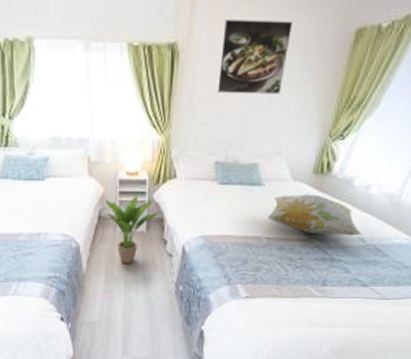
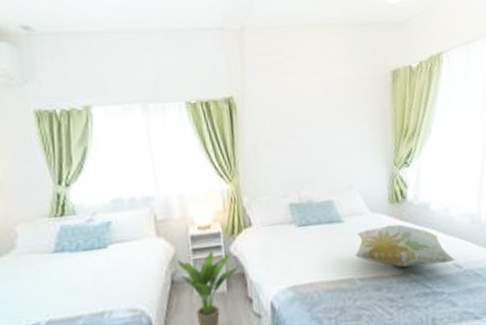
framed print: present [216,20,293,94] -> none [273,69,339,138]

